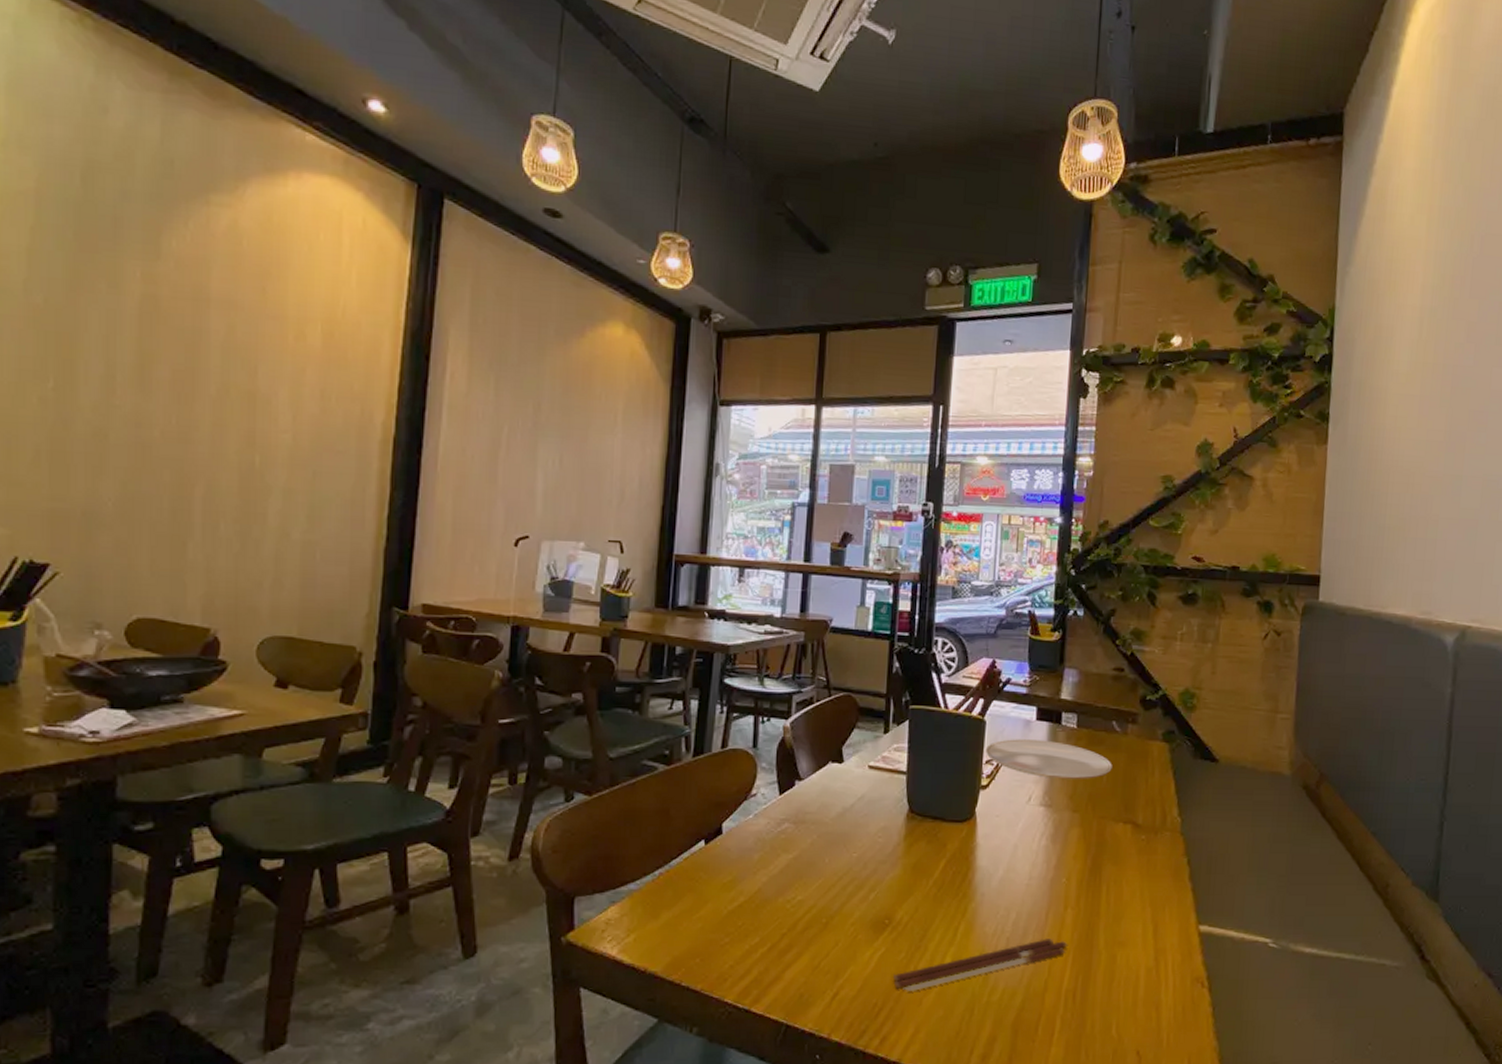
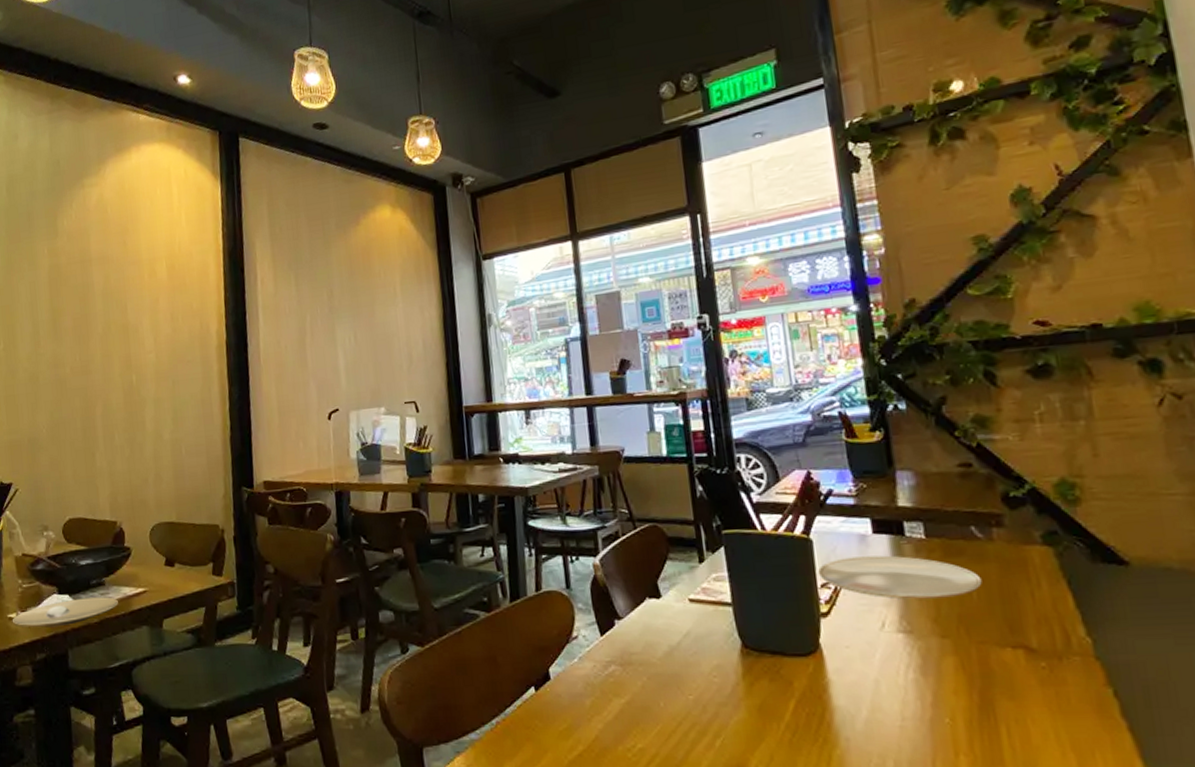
plate: none [30,716,201,748] -> present [12,597,118,628]

